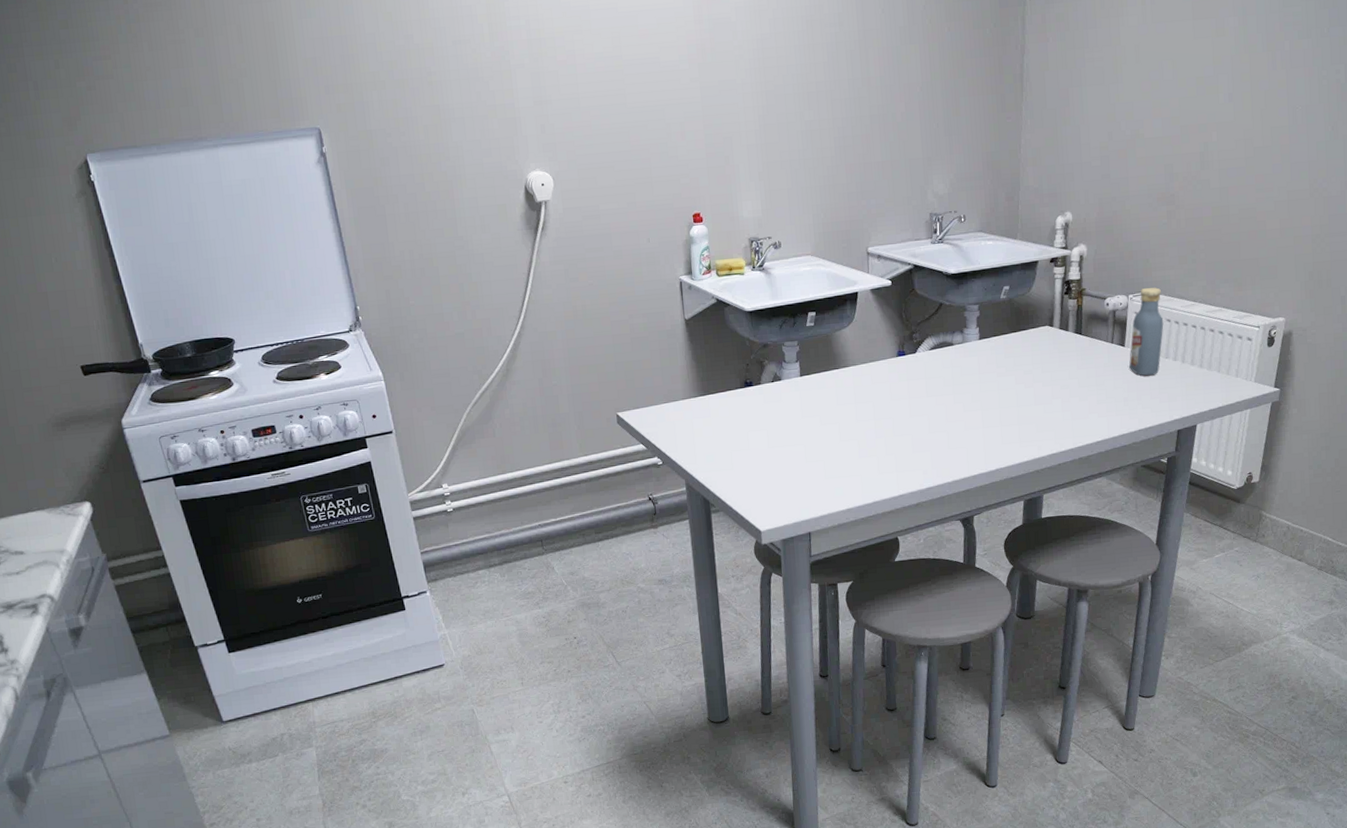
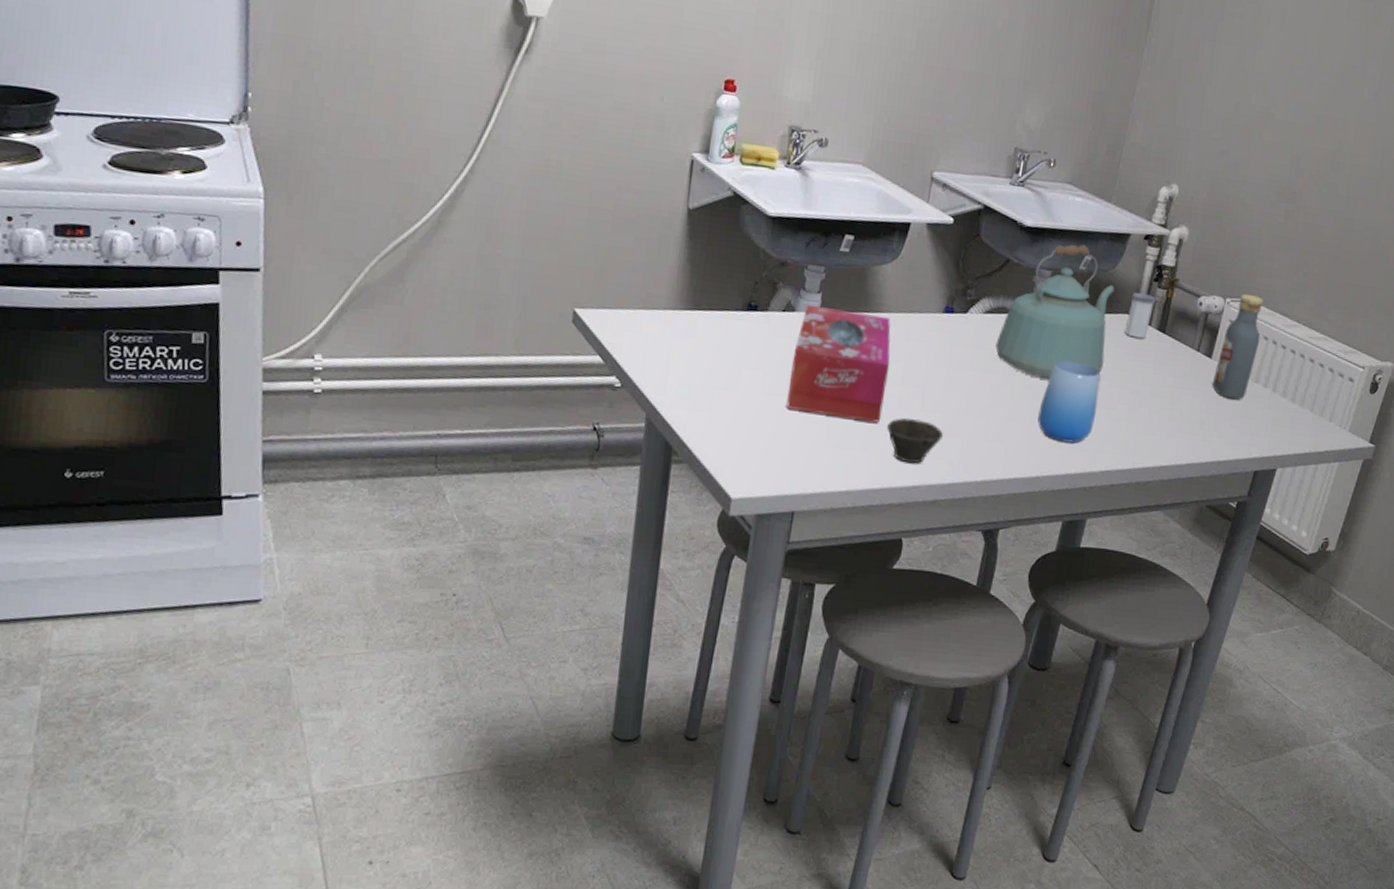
tissue box: none [786,369,864,456] -> present [786,304,891,423]
cup: none [870,443,916,479] -> present [887,417,944,464]
kettle: none [943,277,1035,392] -> present [995,244,1116,380]
cup: none [988,372,1036,439] -> present [1037,360,1101,443]
salt shaker: none [1047,306,1069,344] -> present [1124,292,1156,339]

